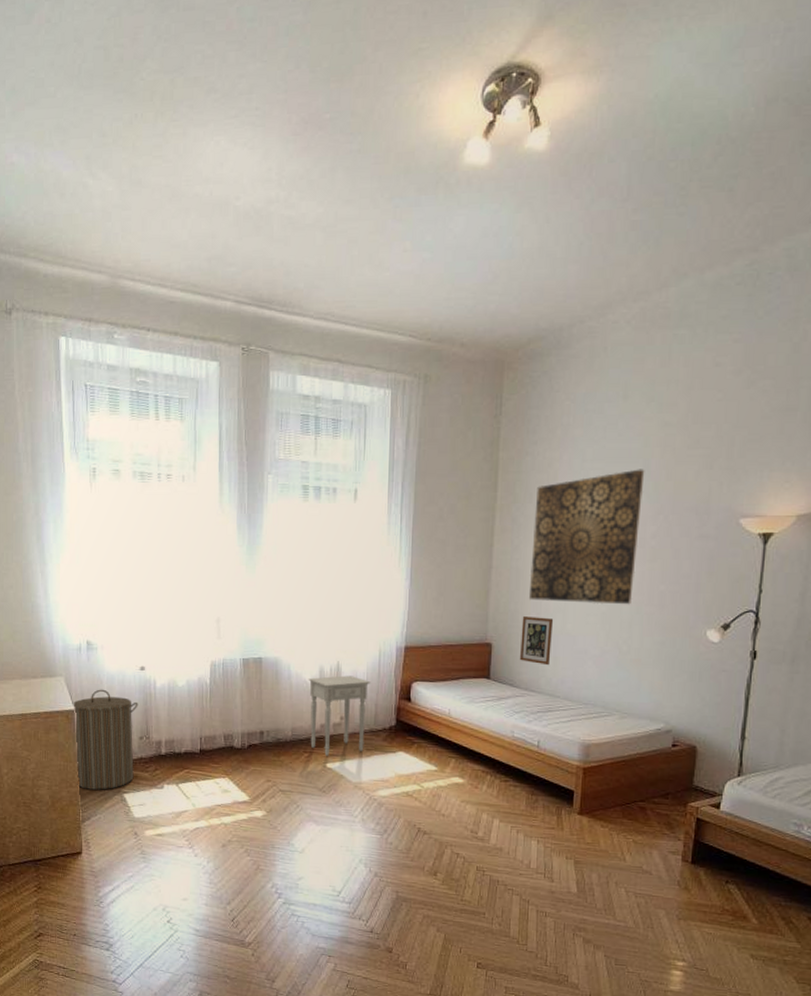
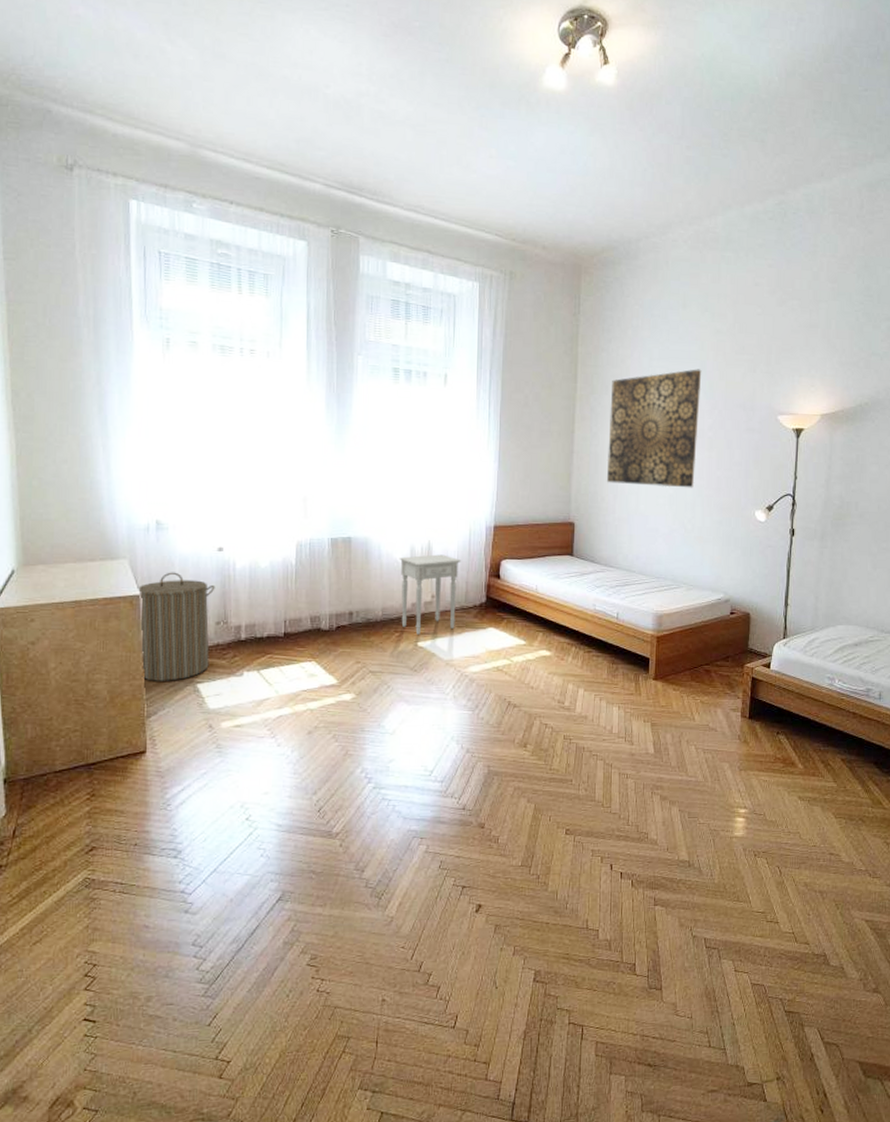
picture frame: present [520,616,554,666] -> none [600,498,629,543]

